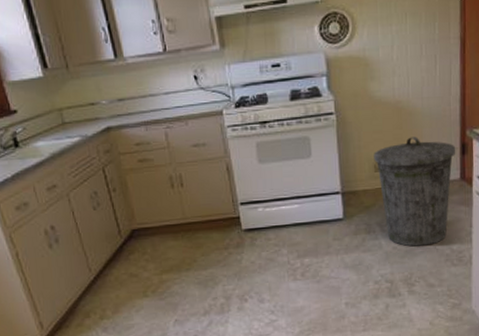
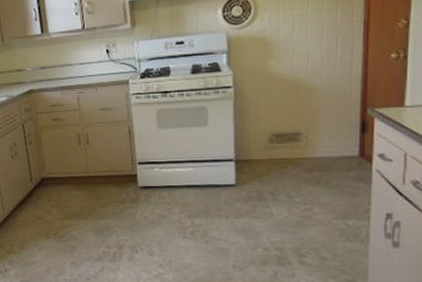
trash can: present [374,137,456,247] -> none [269,112,356,218]

